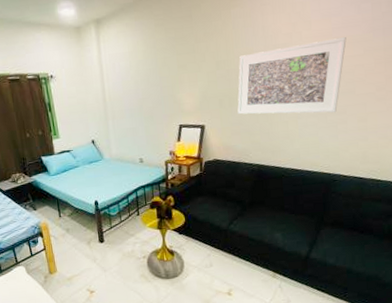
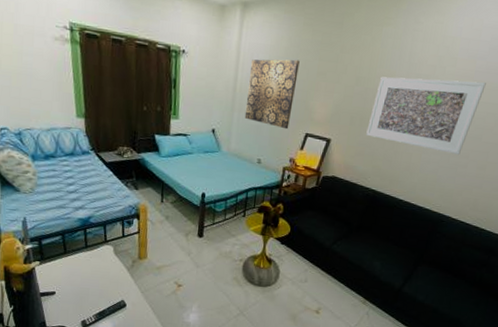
wall art: none [114,59,162,126] -> present [244,59,300,130]

